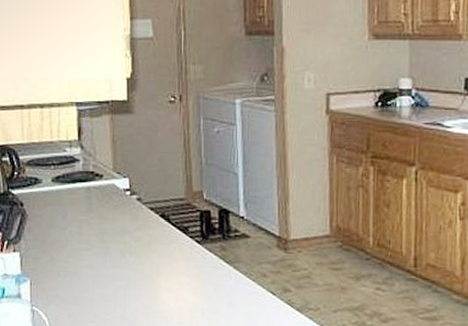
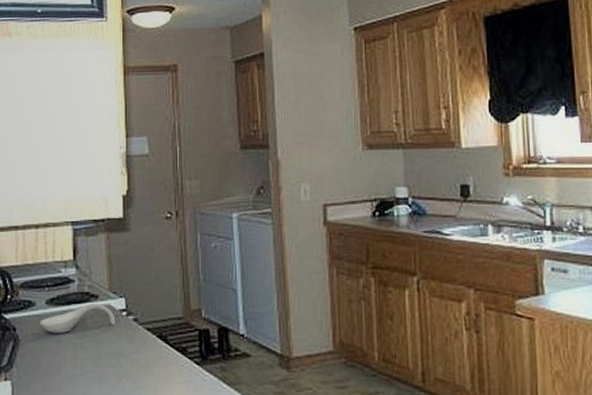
spoon rest: none [46,183,120,210] -> present [40,304,116,333]

